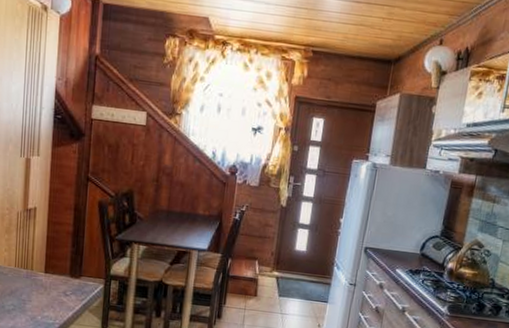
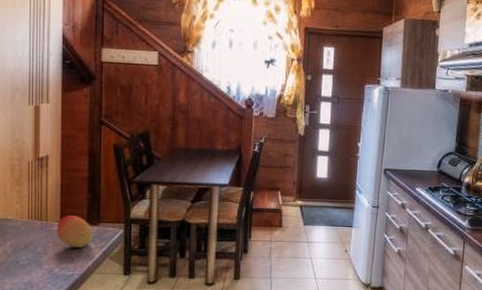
fruit: none [40,266,75,299] -> present [56,215,93,247]

